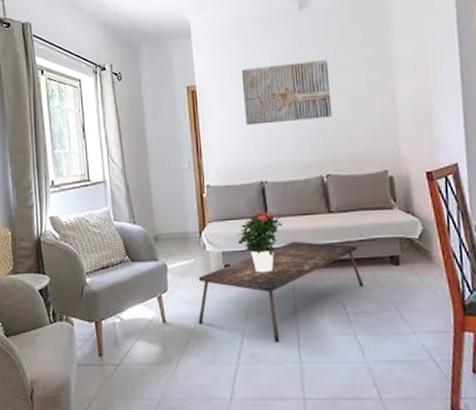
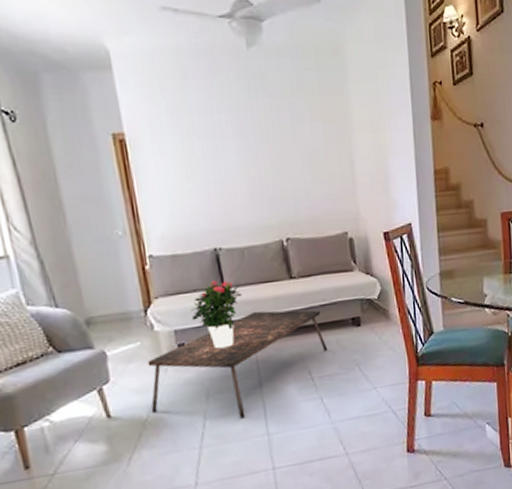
wall art: present [241,59,333,126] -> none [181,109,290,184]

